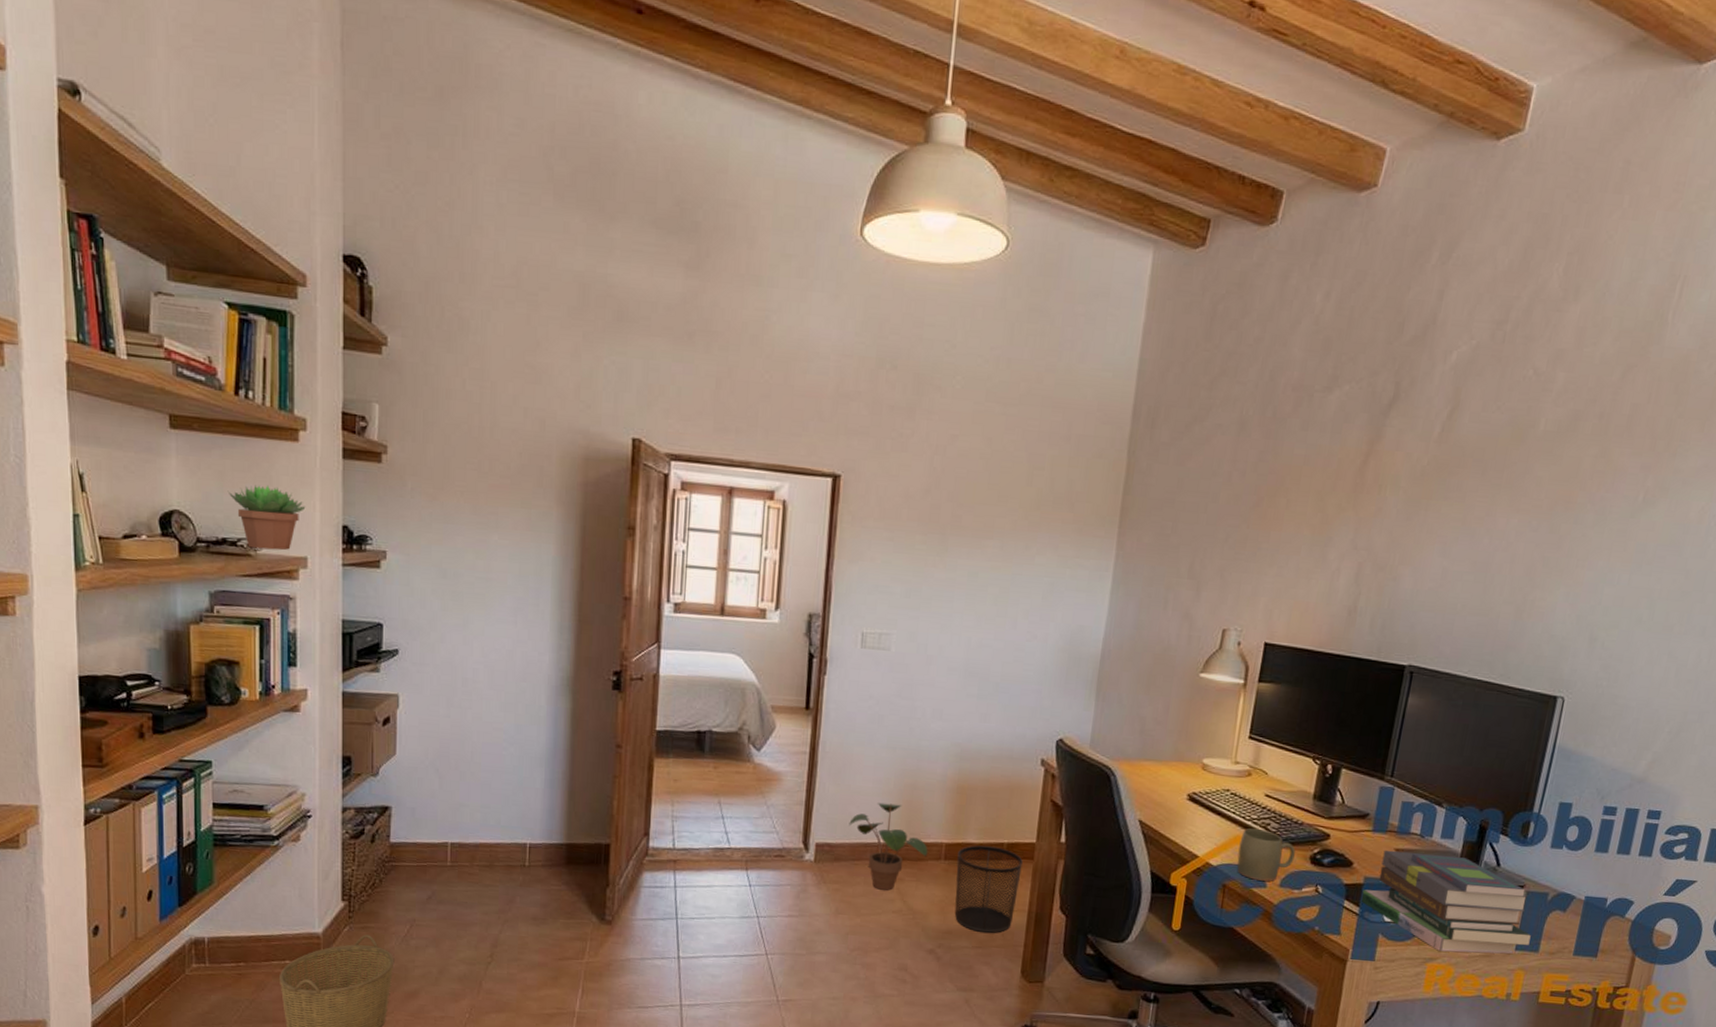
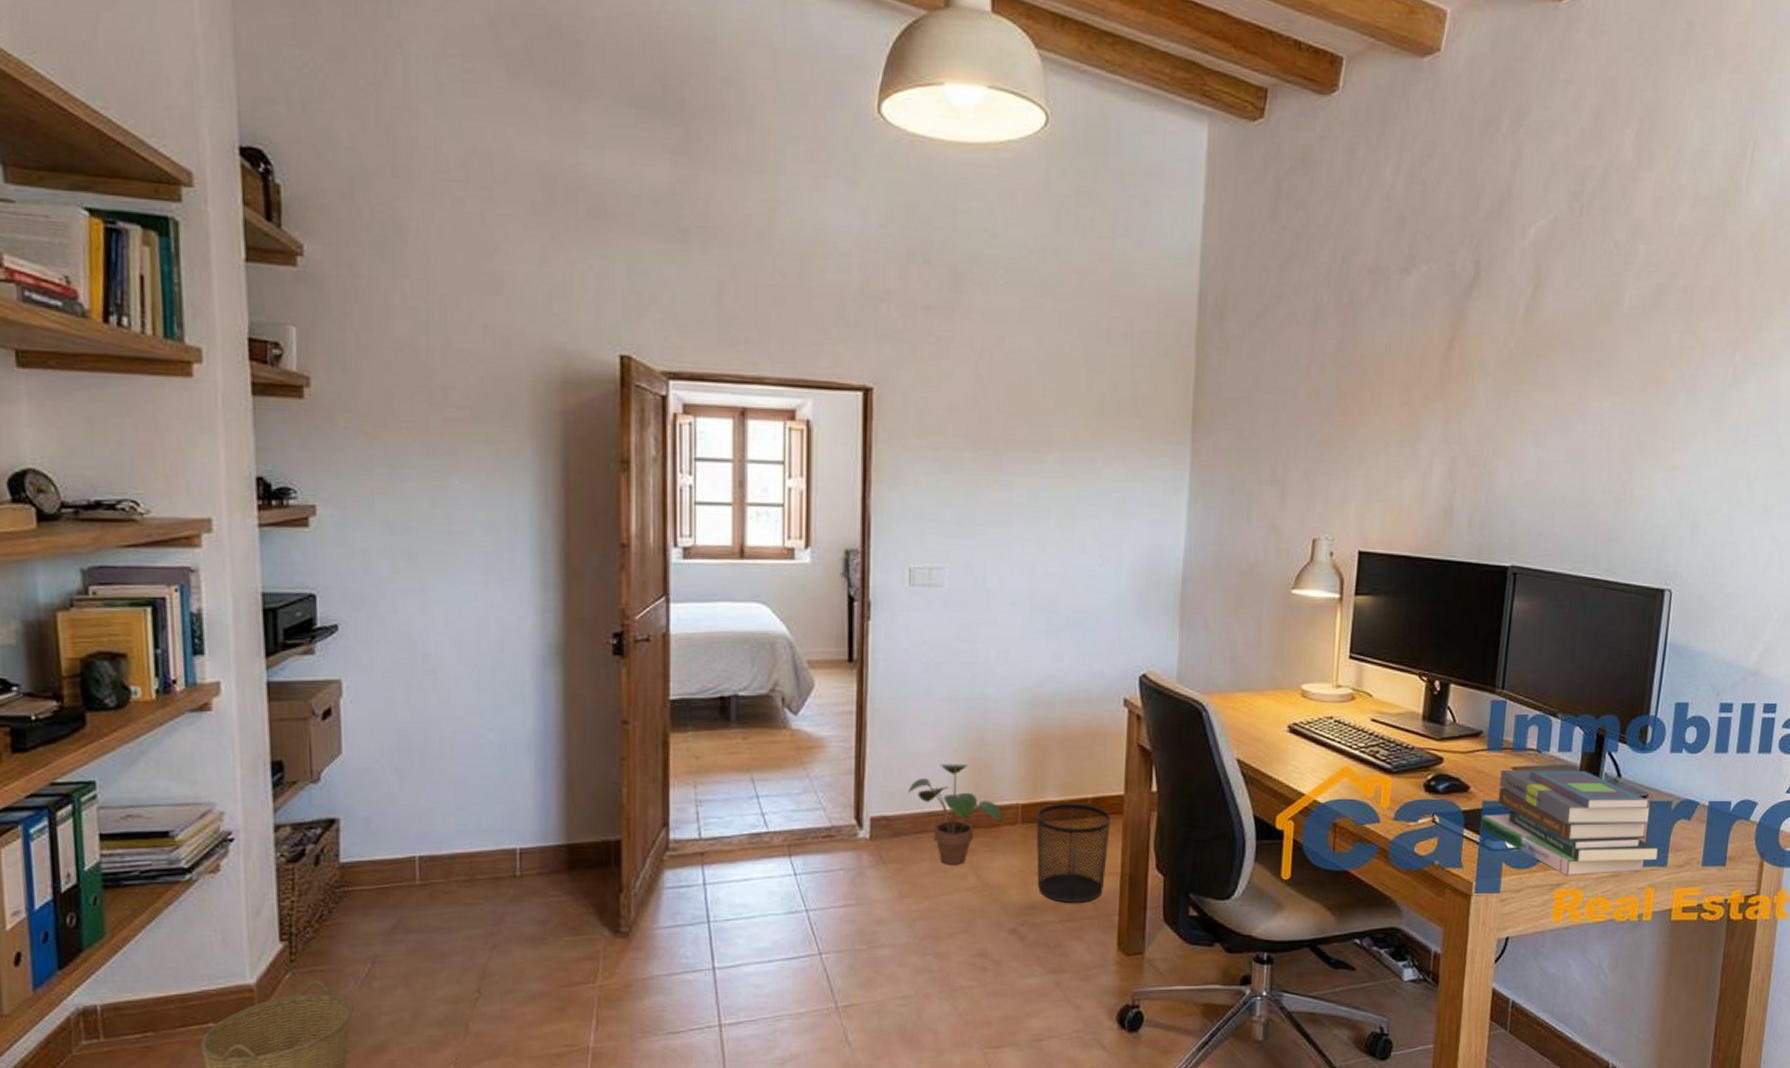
succulent plant: present [227,485,306,551] -> none [99,432,207,512]
mug: present [1237,828,1295,881] -> none [1346,757,1408,815]

